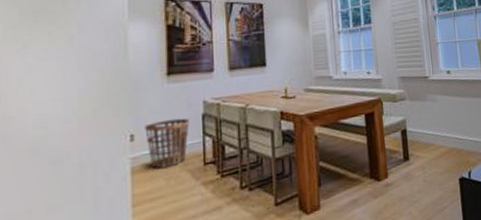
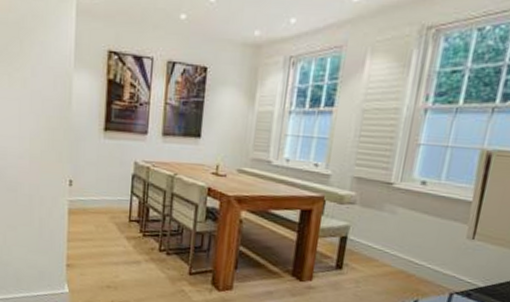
basket: present [145,118,190,169] -> none [81,172,120,216]

